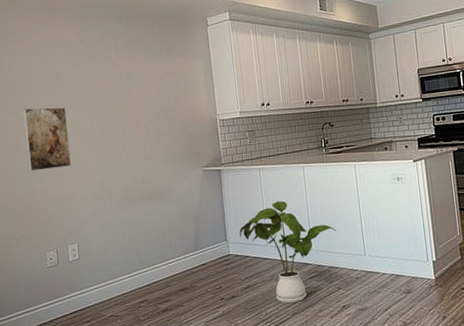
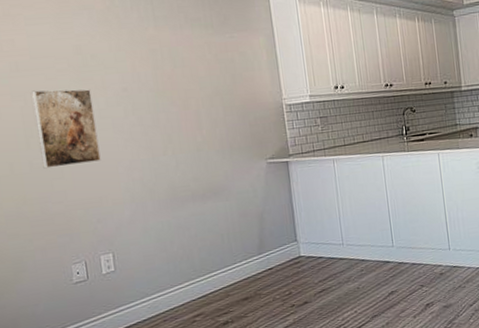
house plant: present [239,200,336,304] -> none [311,194,419,306]

